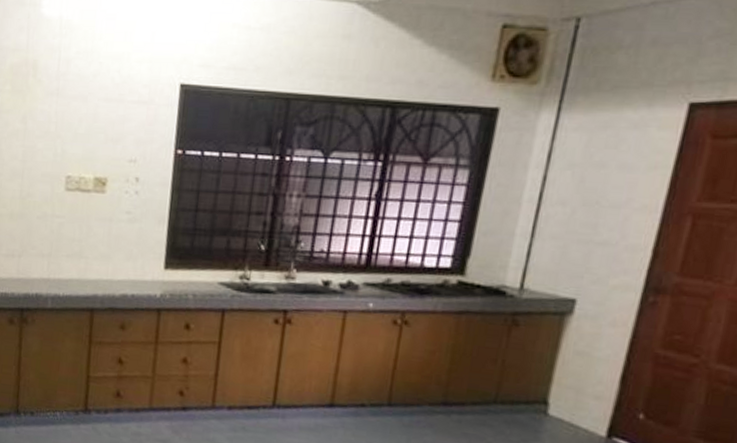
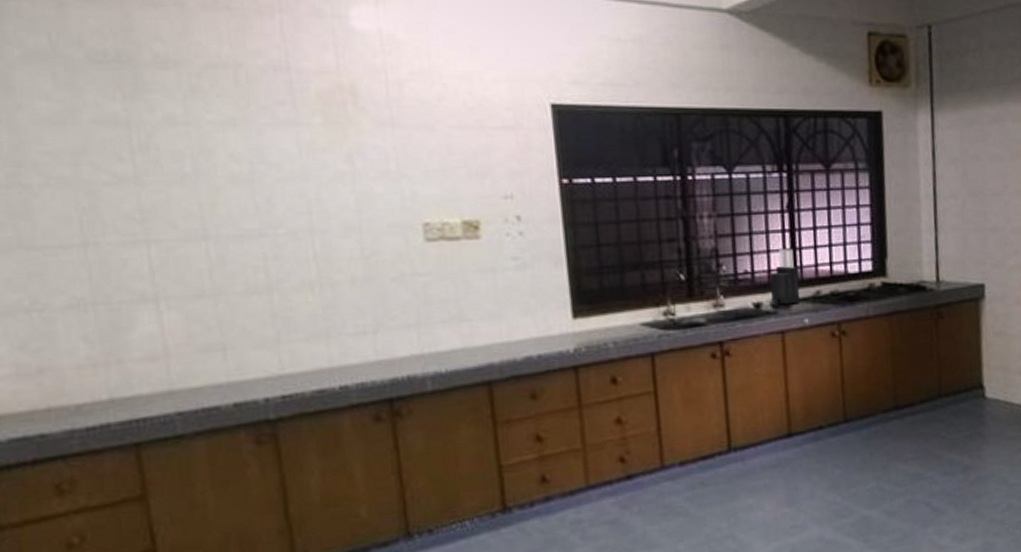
knife block: none [341,234,374,288] -> present [770,249,801,305]

